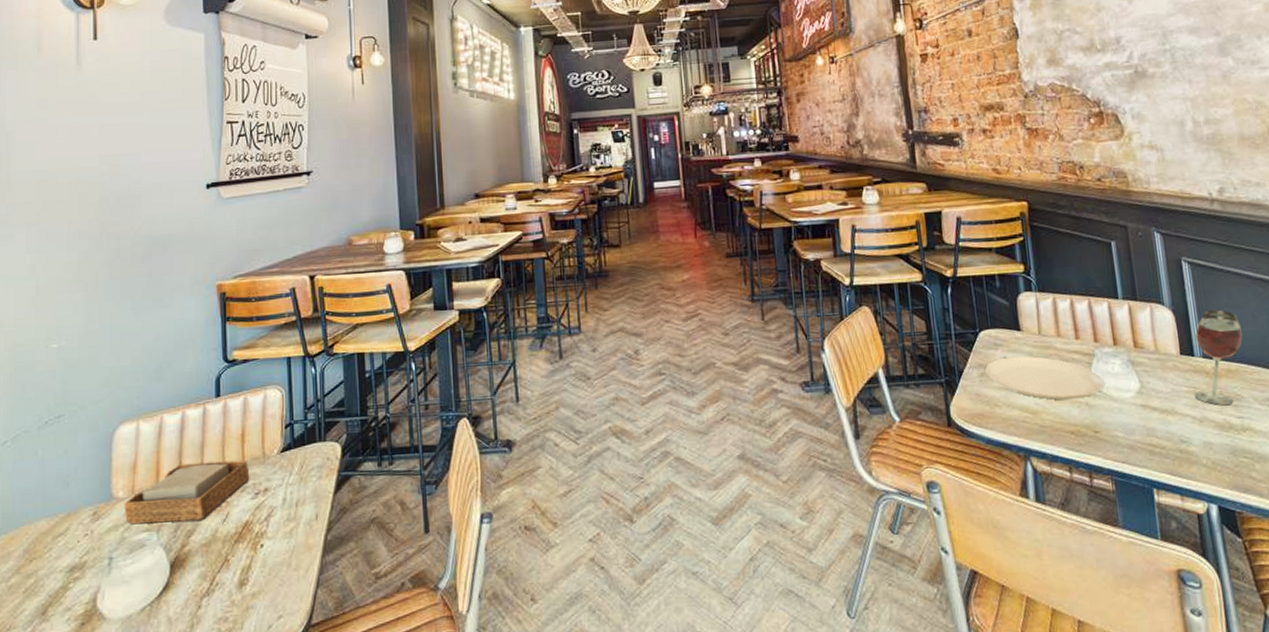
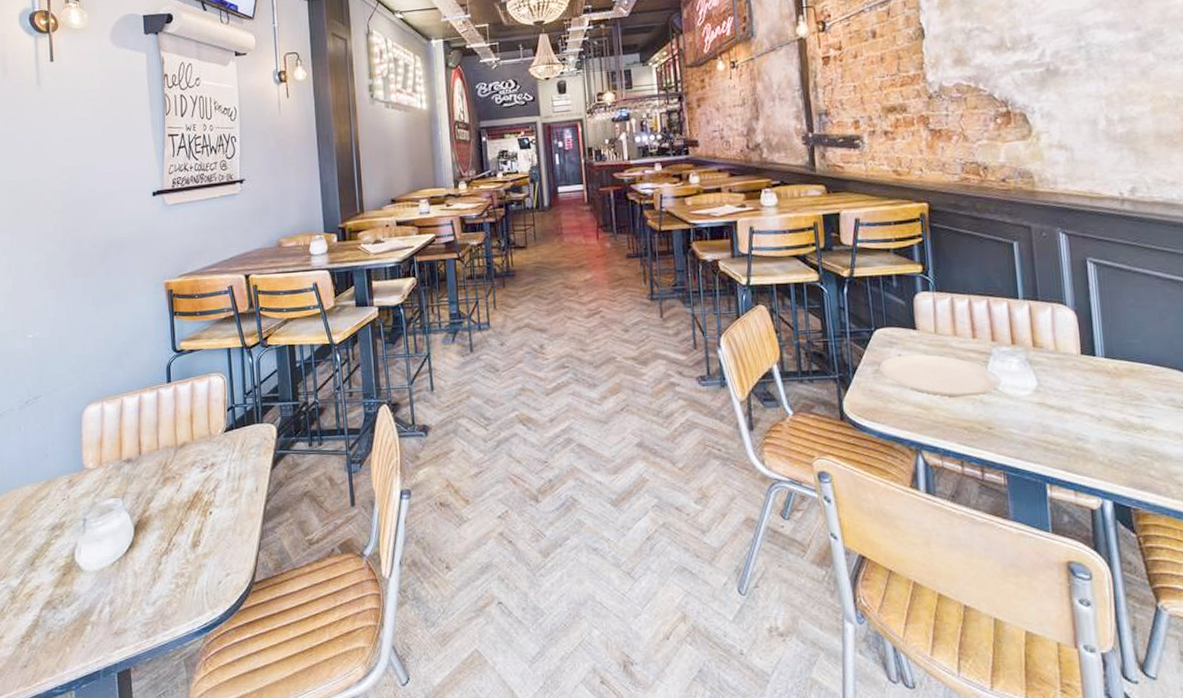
napkin holder: present [124,460,250,525] -> none [93,438,199,492]
wineglass: present [1195,310,1243,406] -> none [1095,310,1149,405]

